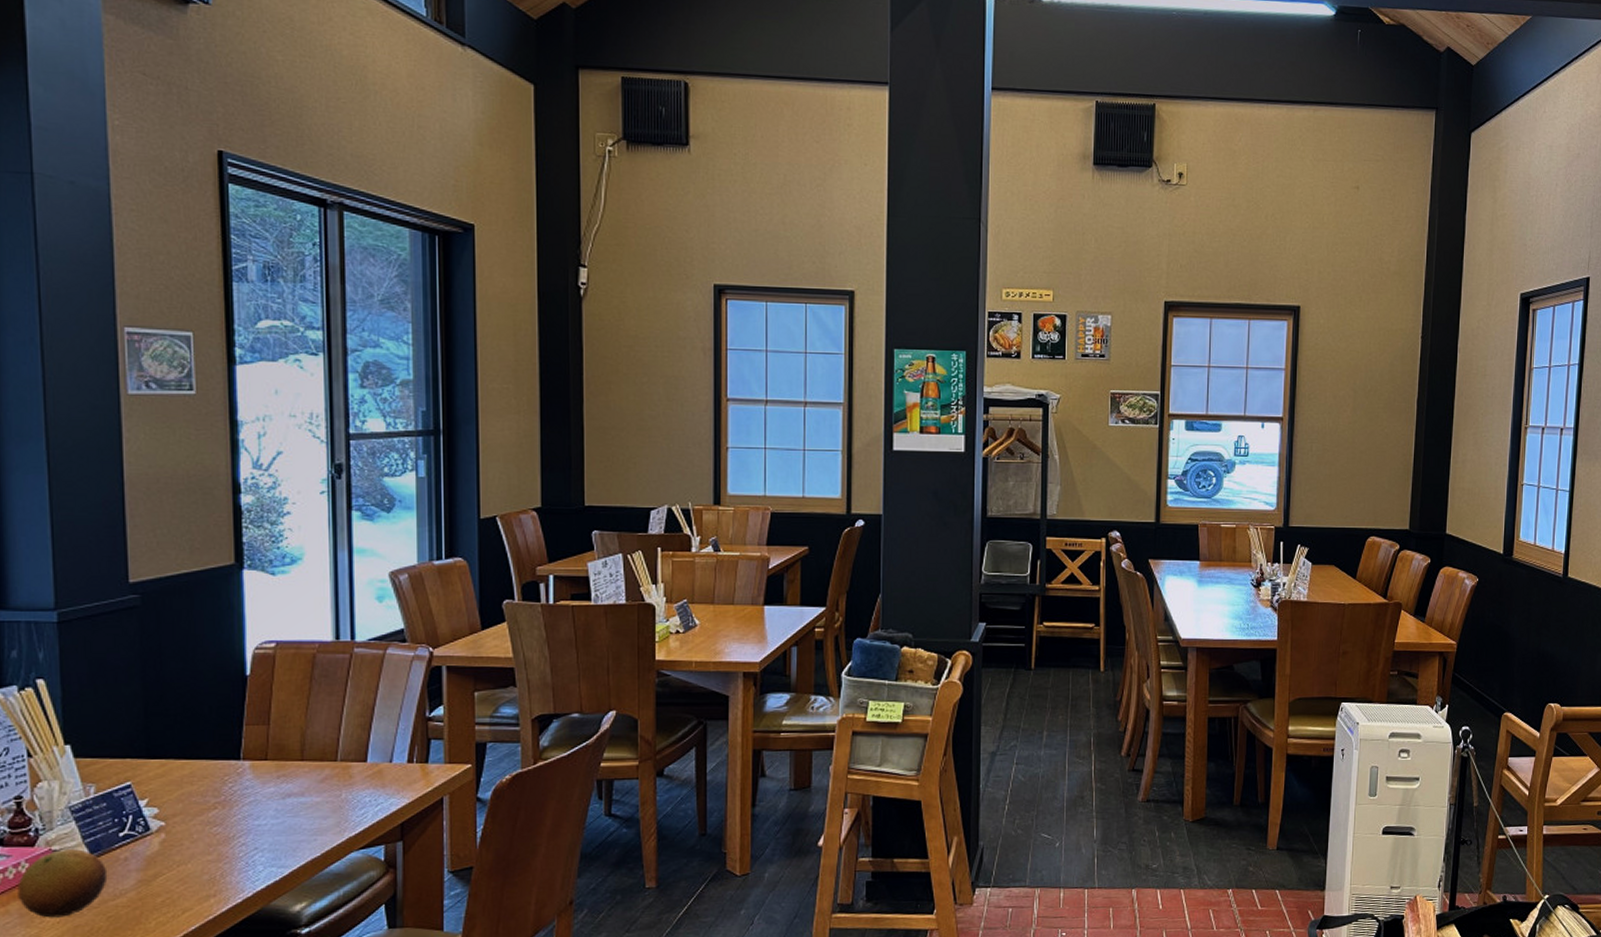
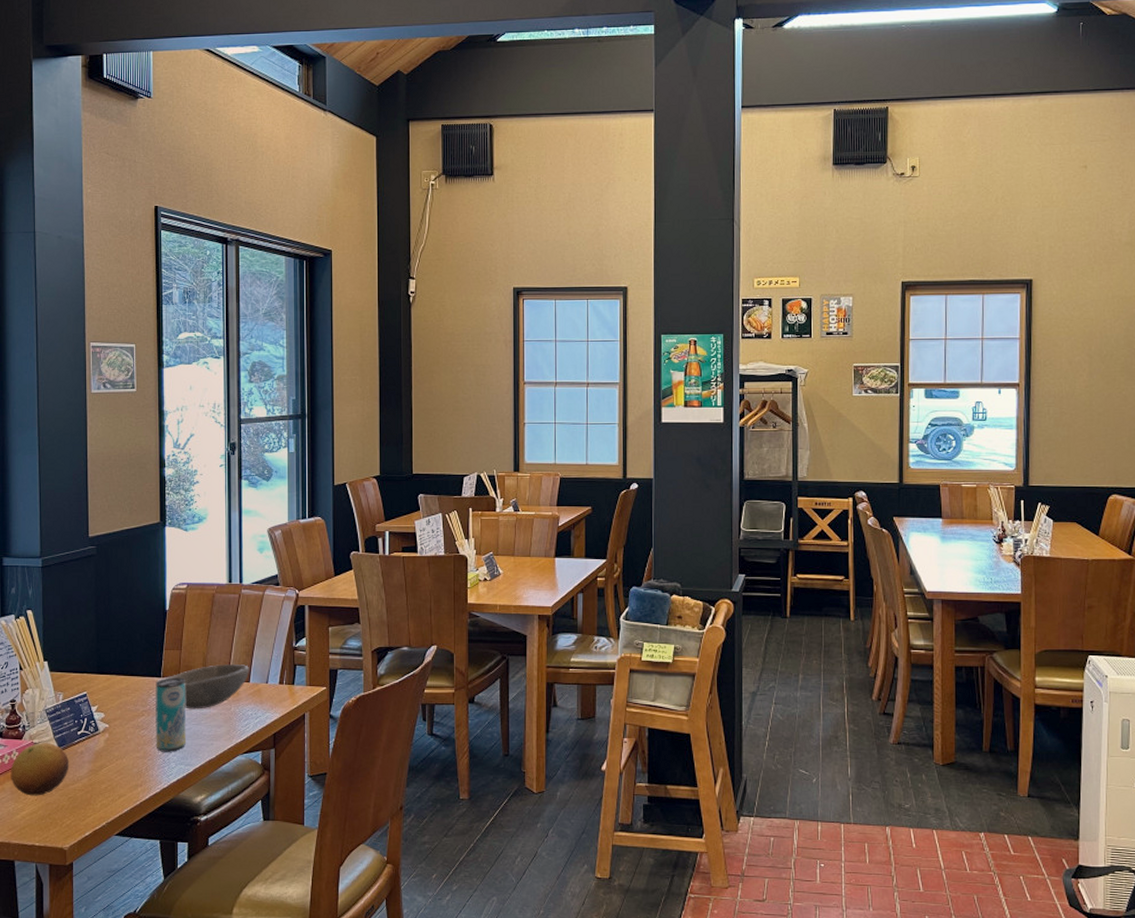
bowl: none [233,740,367,798] -> present [155,663,250,709]
beverage can: none [233,759,278,853] -> present [155,677,186,752]

